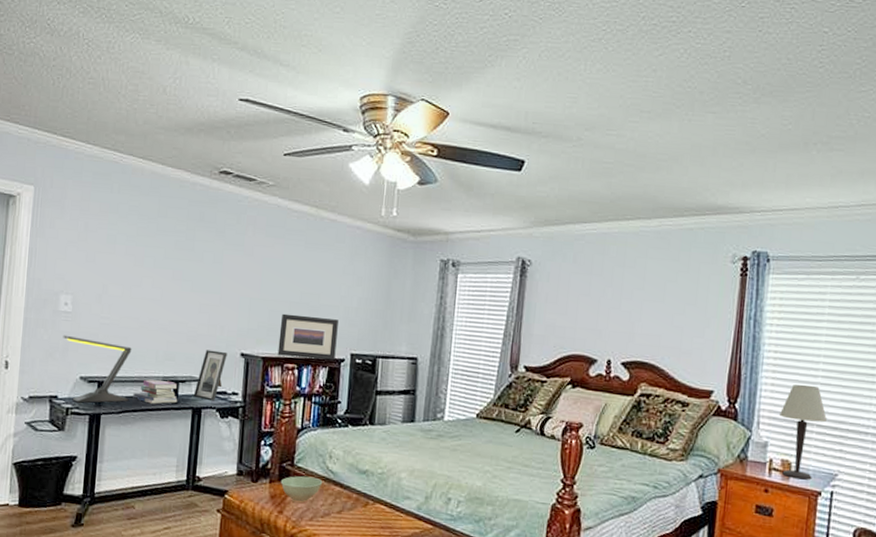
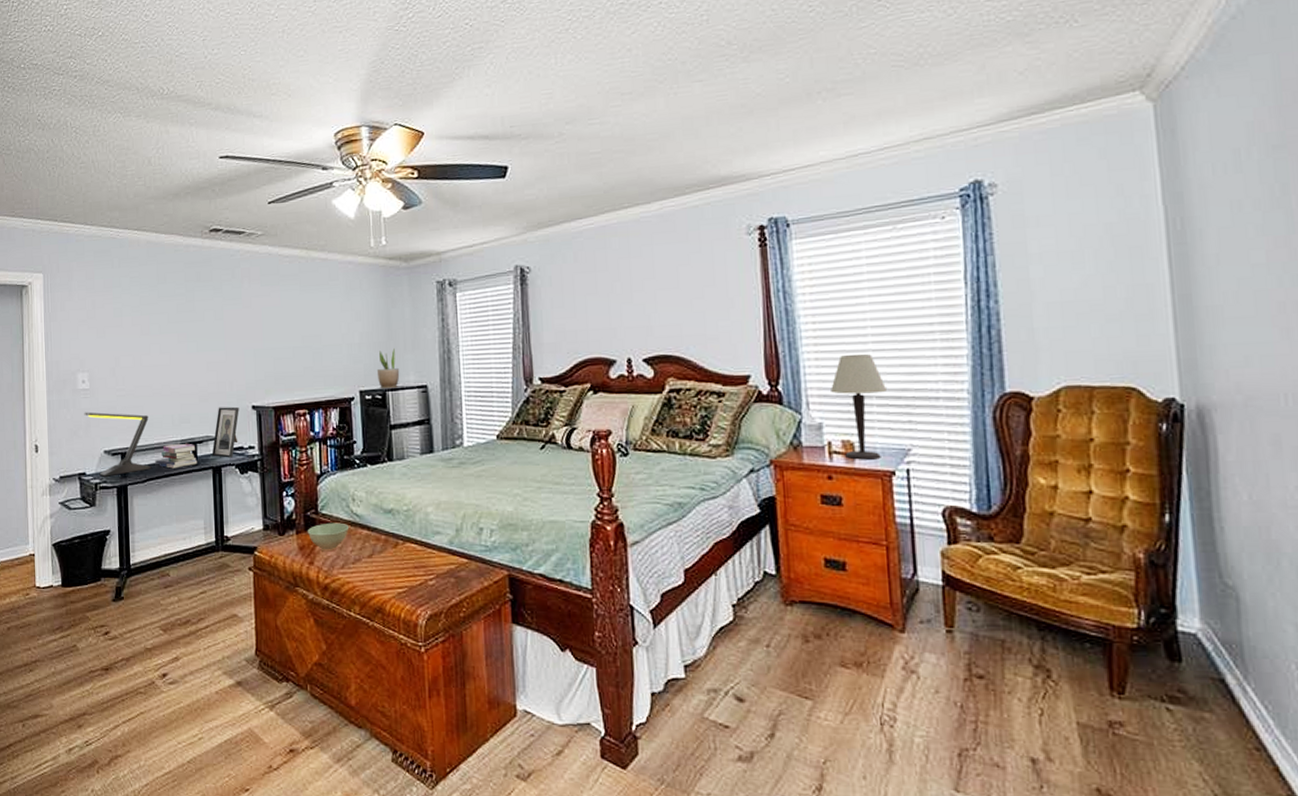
picture frame: present [277,313,339,361] -> none [286,358,345,403]
potted plant: none [370,318,393,357] -> present [376,349,400,389]

